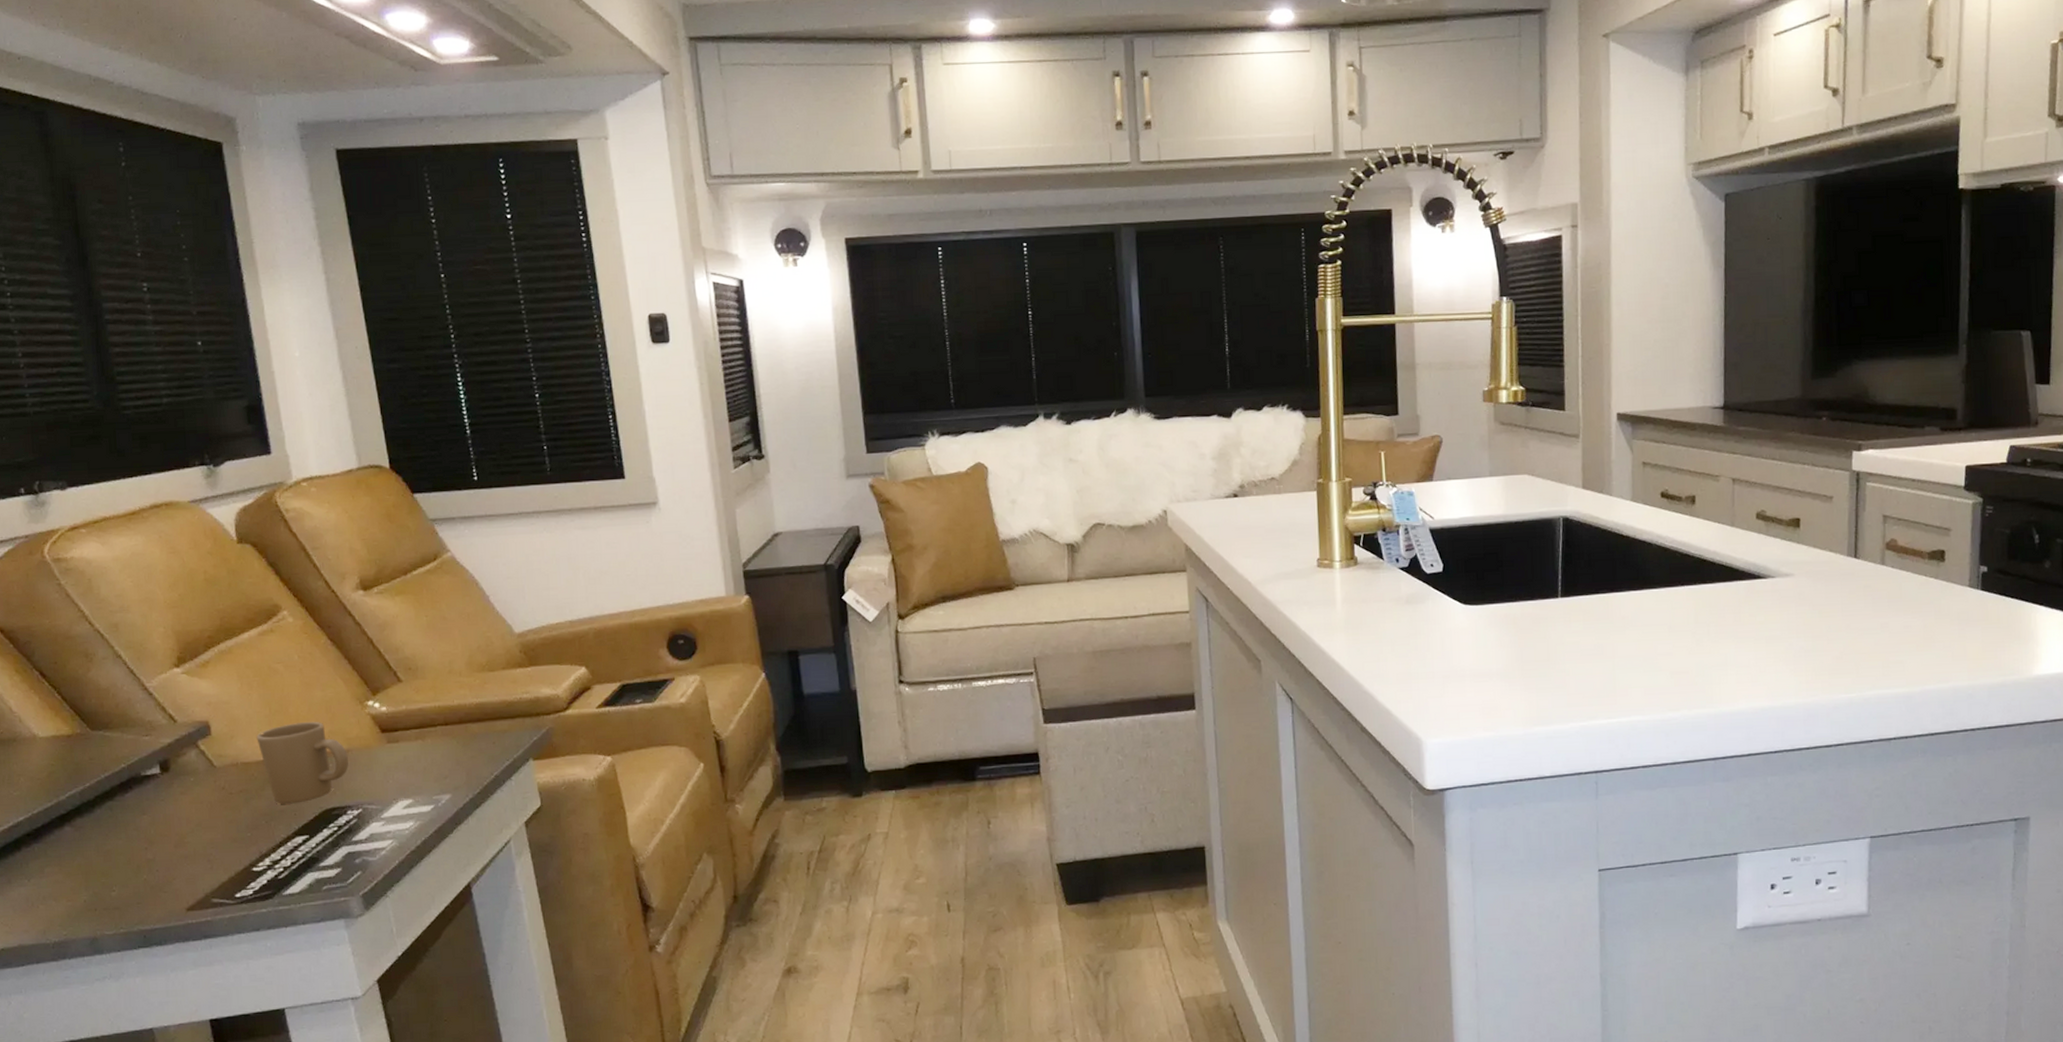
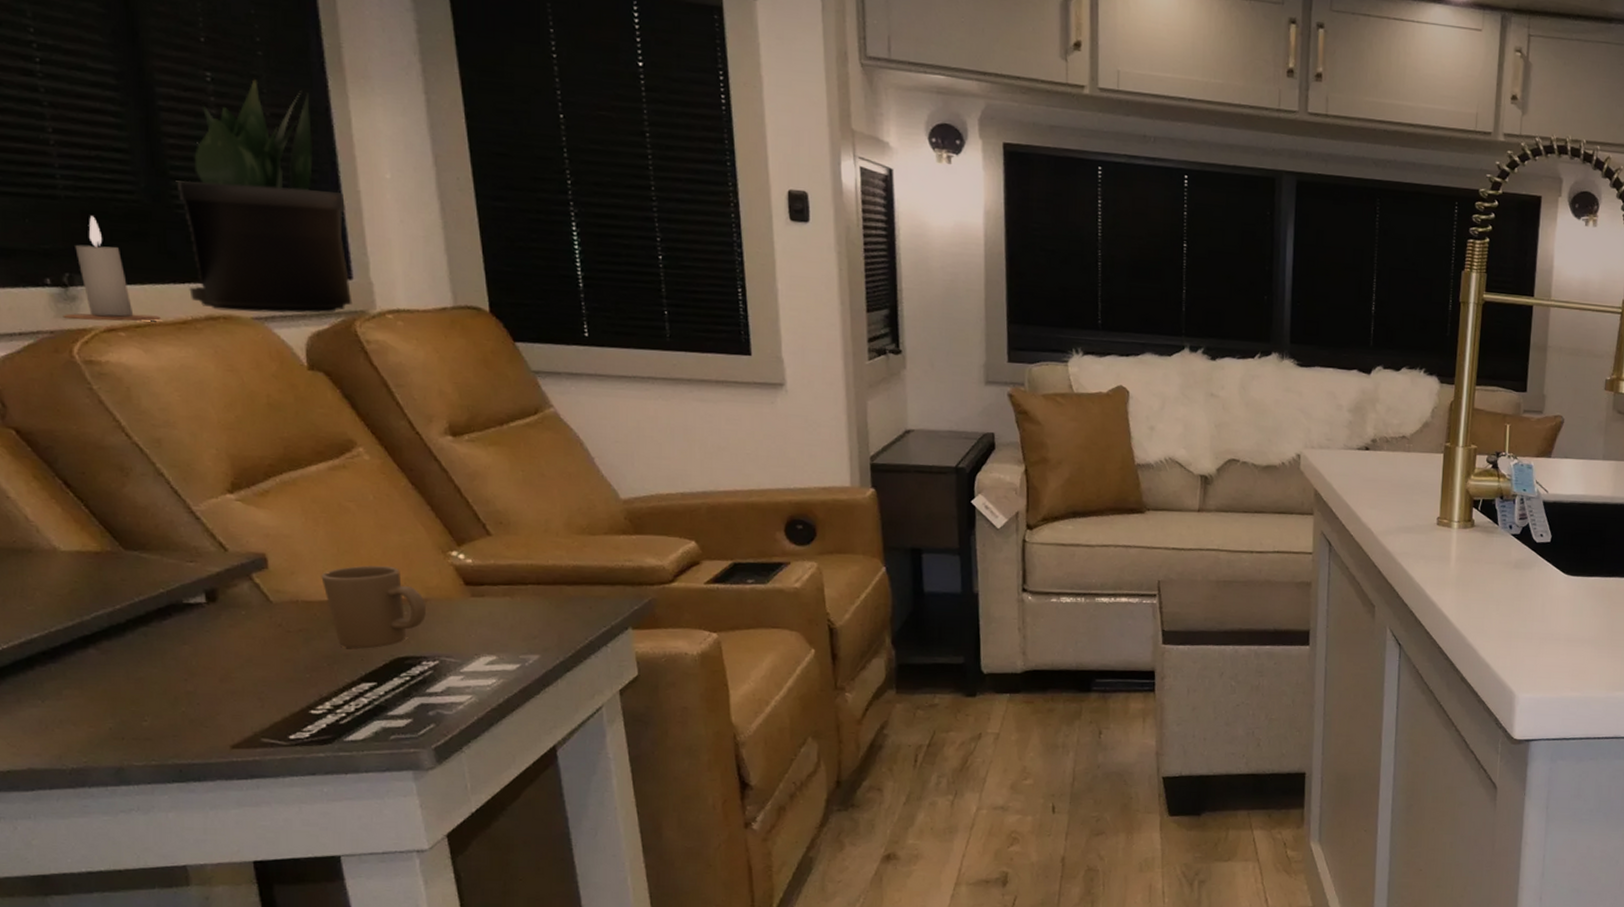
candle: none [35,427,114,523] -> present [63,216,161,322]
planter: none [122,283,272,498] -> present [176,79,353,314]

